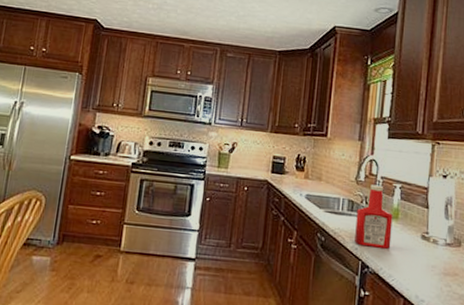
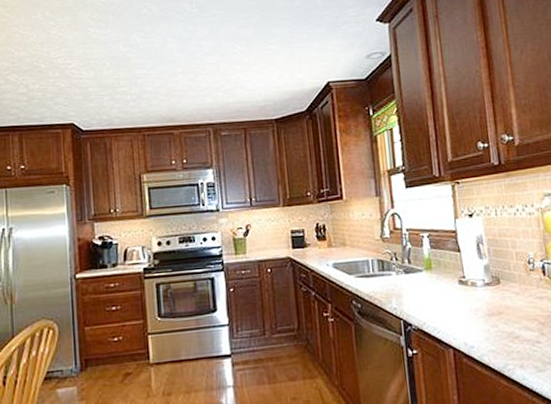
ketchup bottle: present [355,184,393,249] -> none [388,238,430,305]

